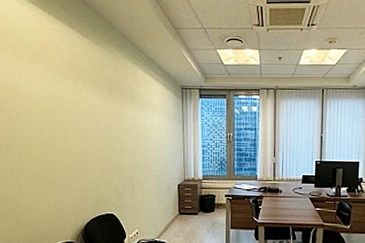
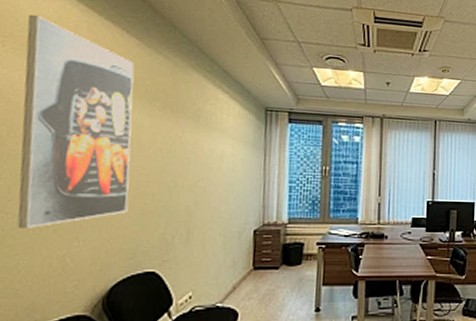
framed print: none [20,28,92,181] -> present [17,15,135,228]

